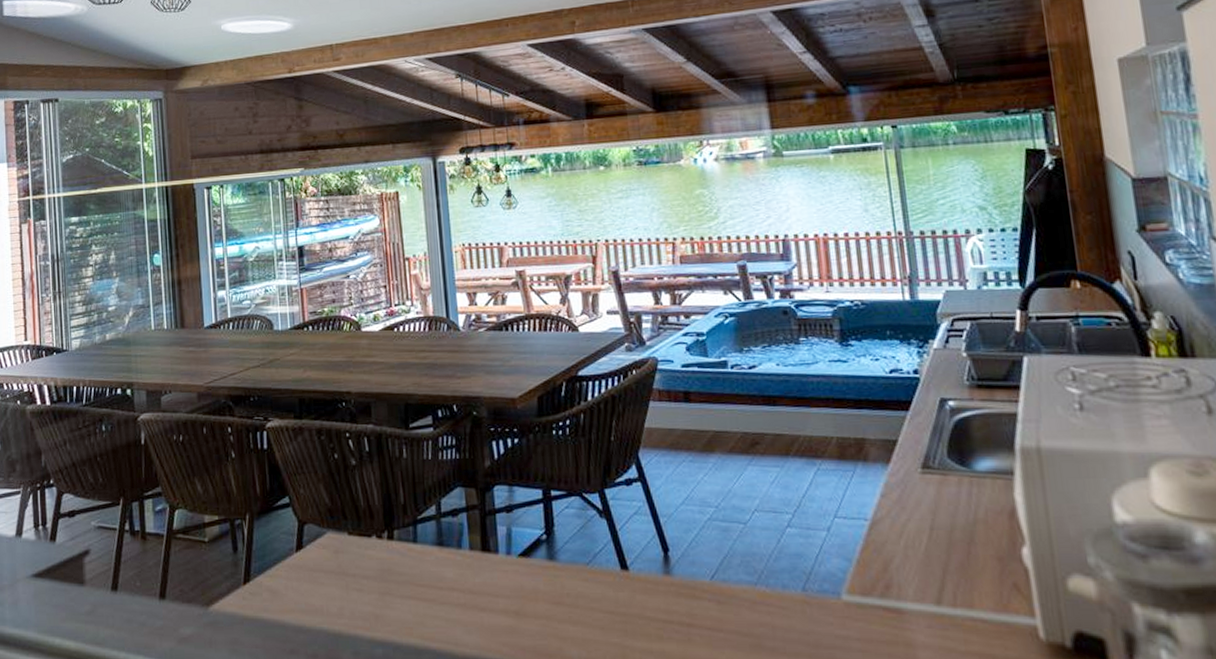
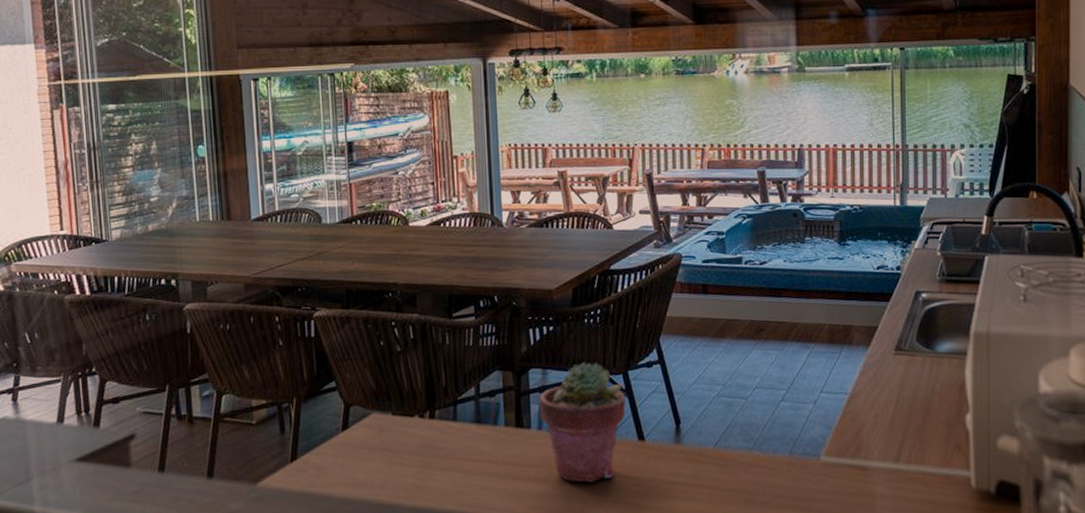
potted succulent: none [506,479,605,617] -> present [539,362,626,482]

